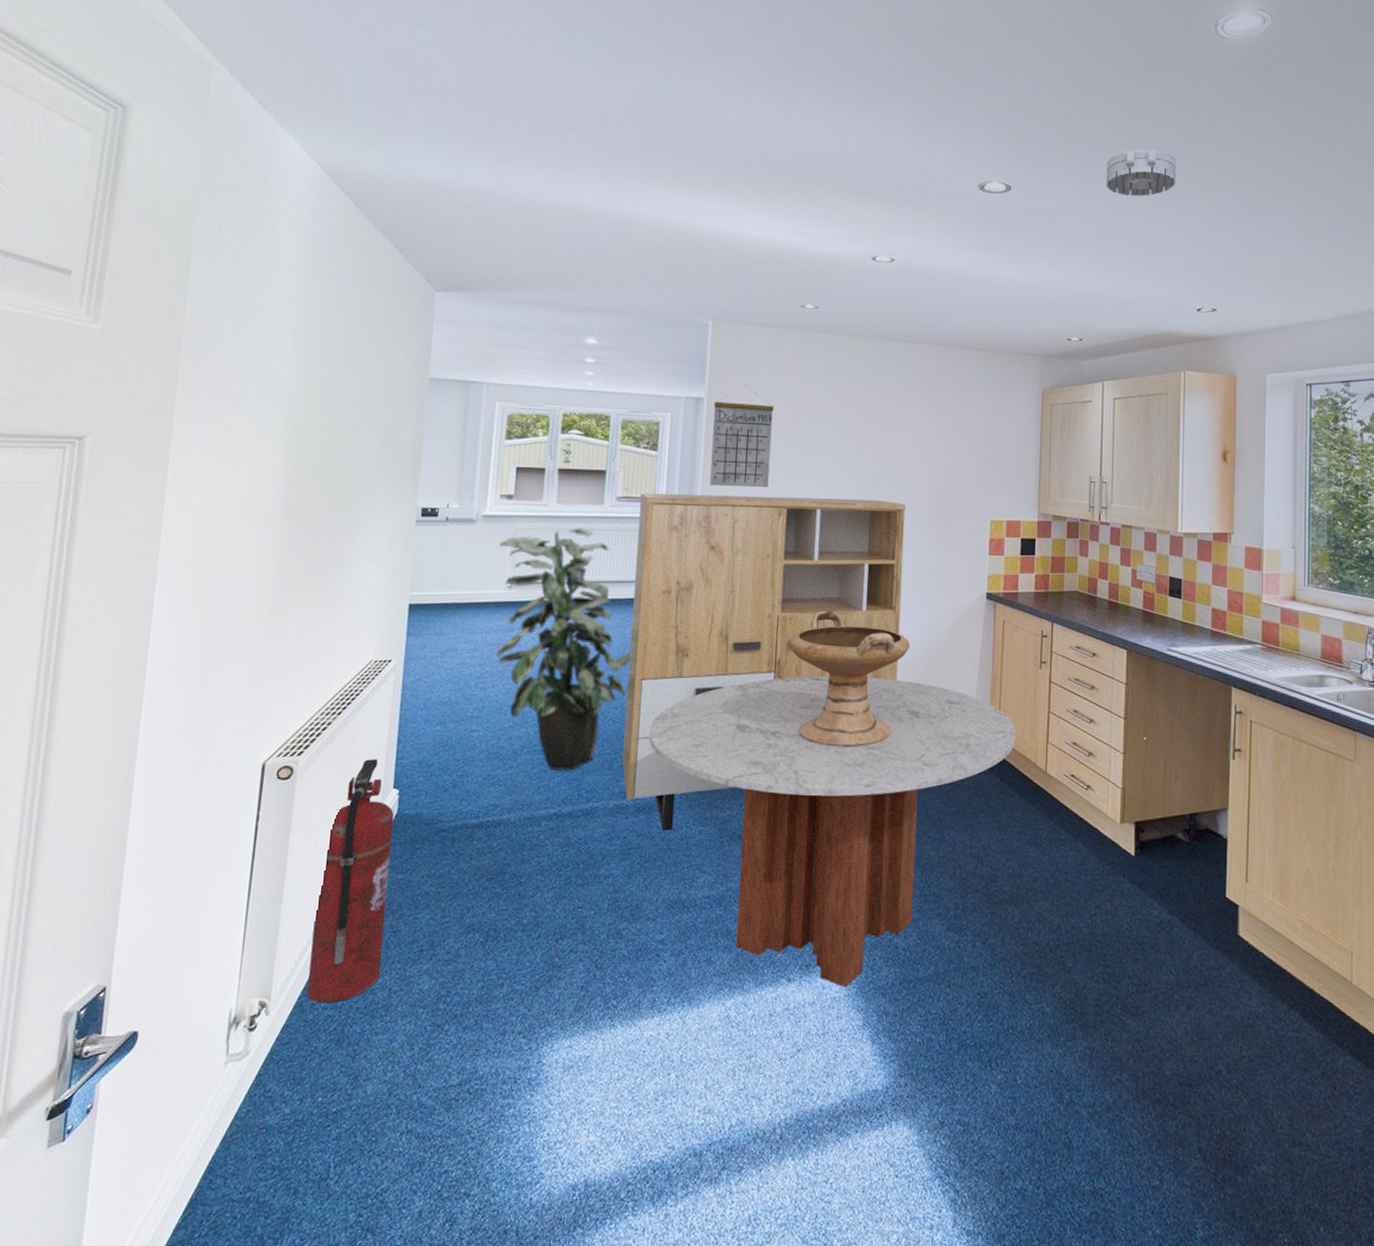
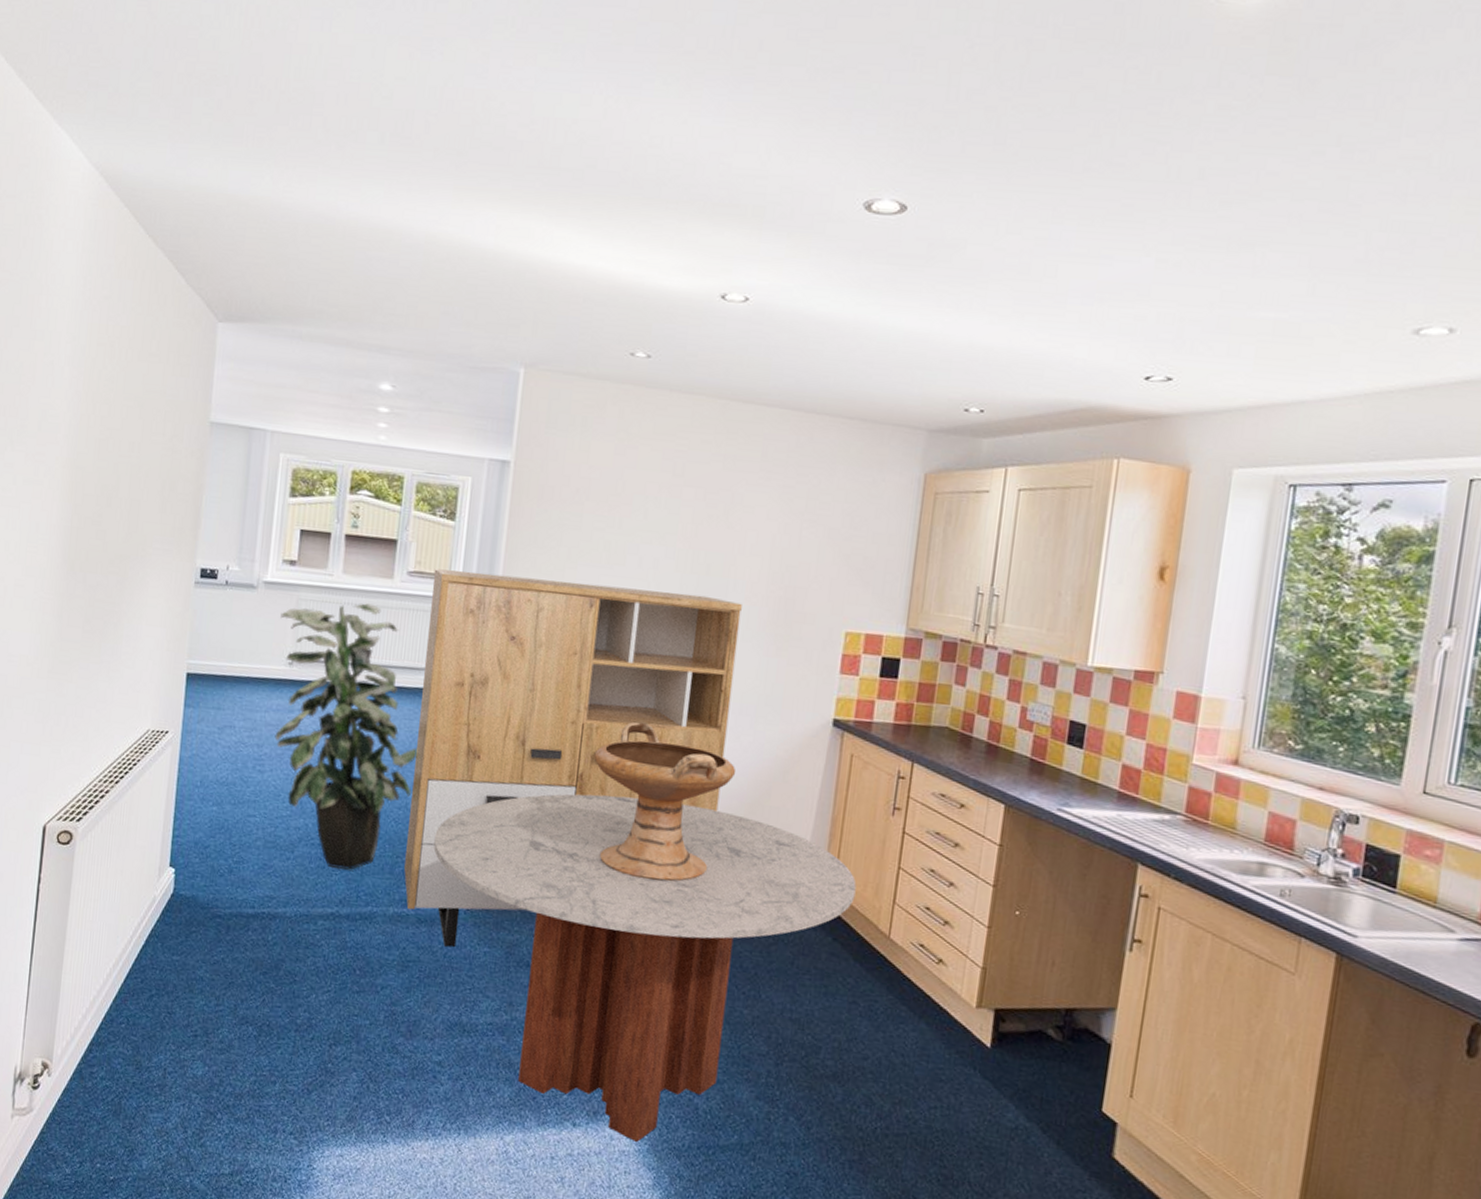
fire extinguisher: present [307,758,394,1004] -> none [86,833,170,1075]
calendar: present [710,385,774,488] -> none [513,448,592,573]
smoke detector: present [1106,148,1176,196] -> none [1035,155,1137,222]

